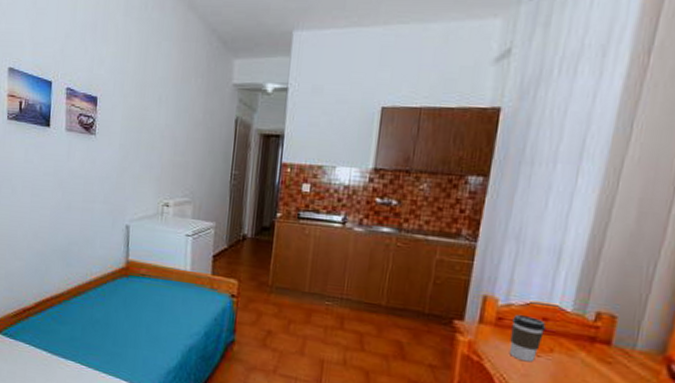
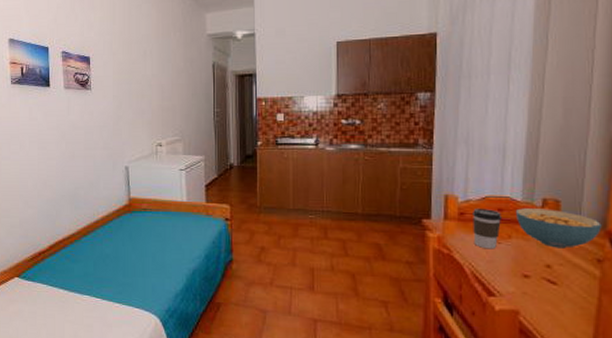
cereal bowl: none [562,320,661,371] -> present [515,208,602,249]

